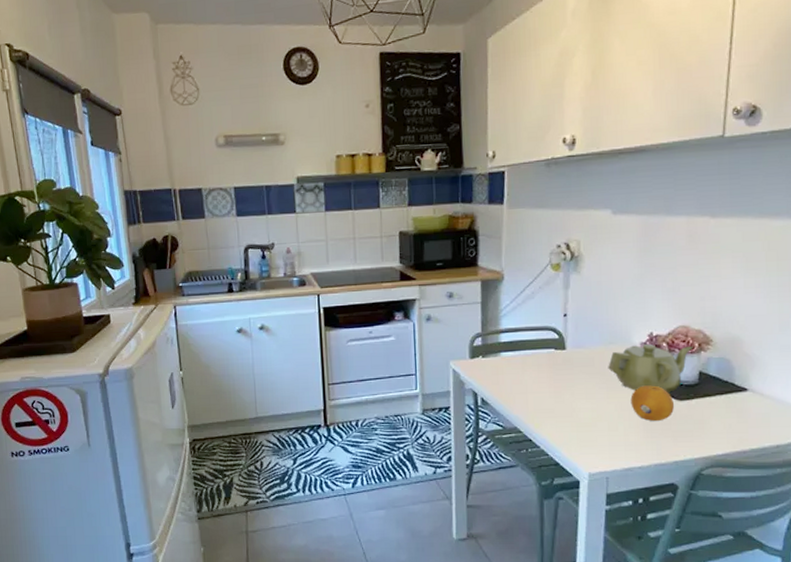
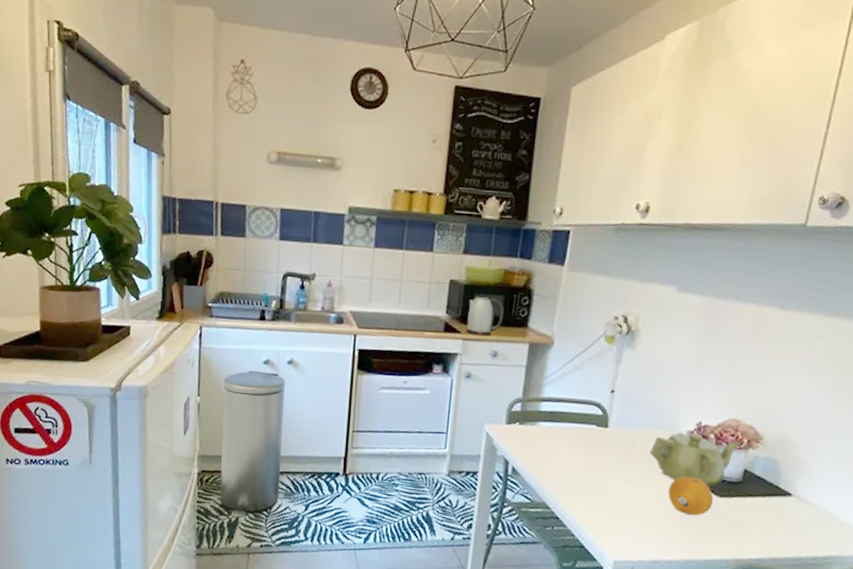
pedal bin: none [202,340,268,480] -> present [220,371,286,518]
kettle: none [419,242,454,280] -> present [466,295,504,336]

